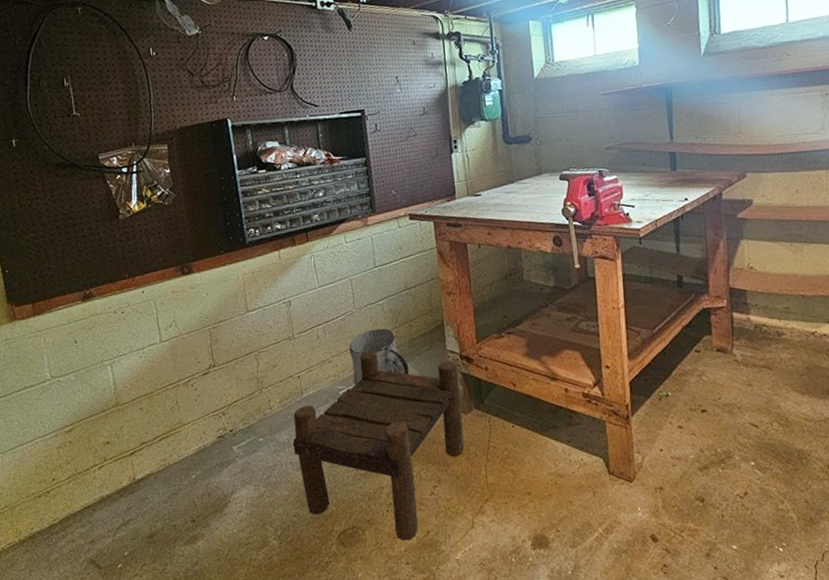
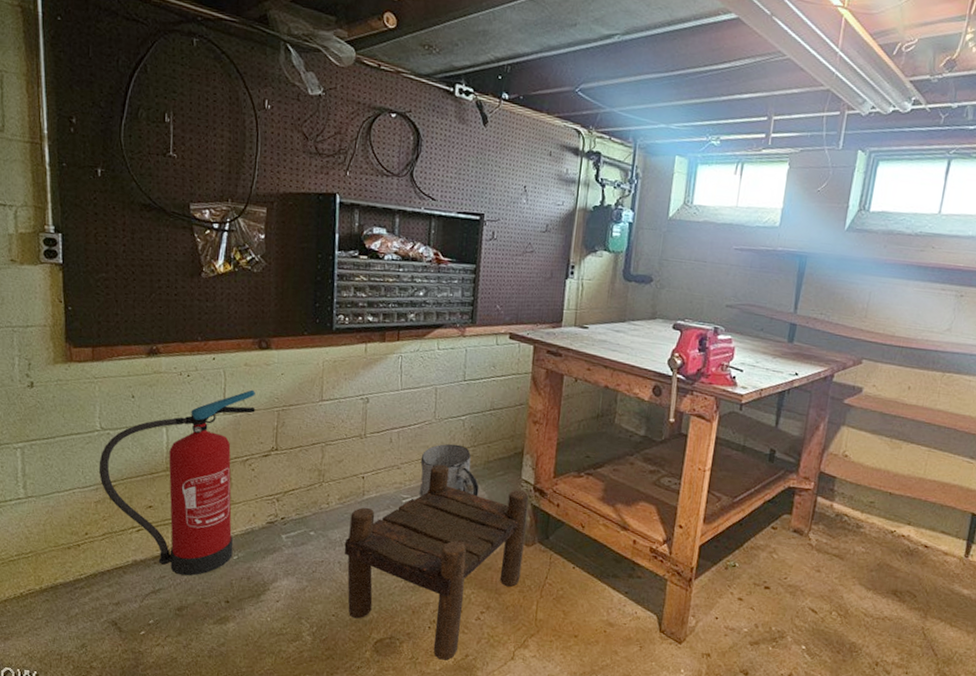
fire extinguisher: none [54,314,191,503] -> present [98,389,256,576]

